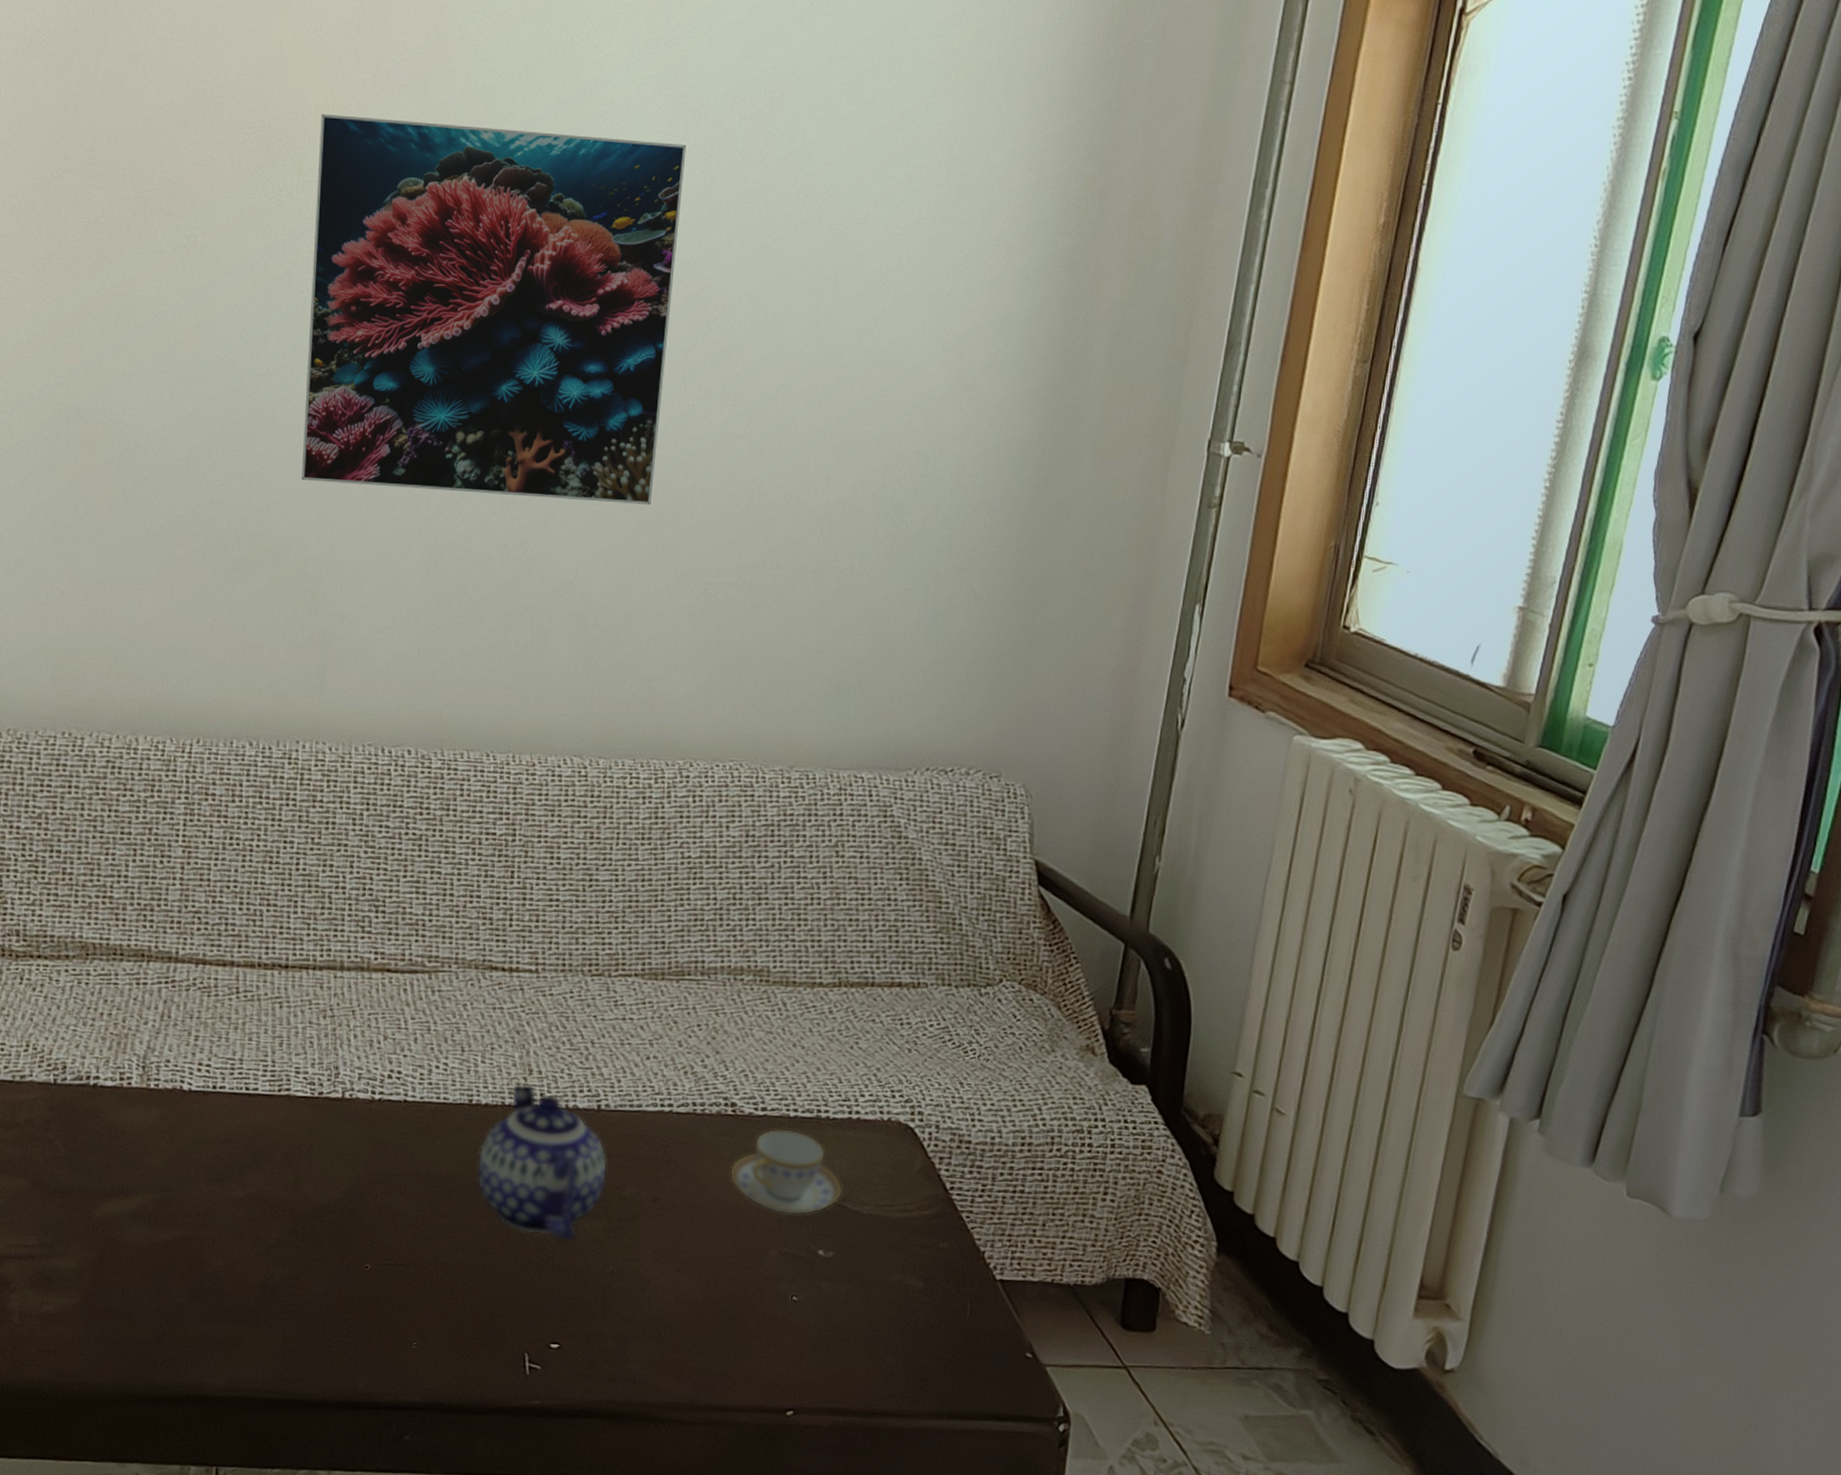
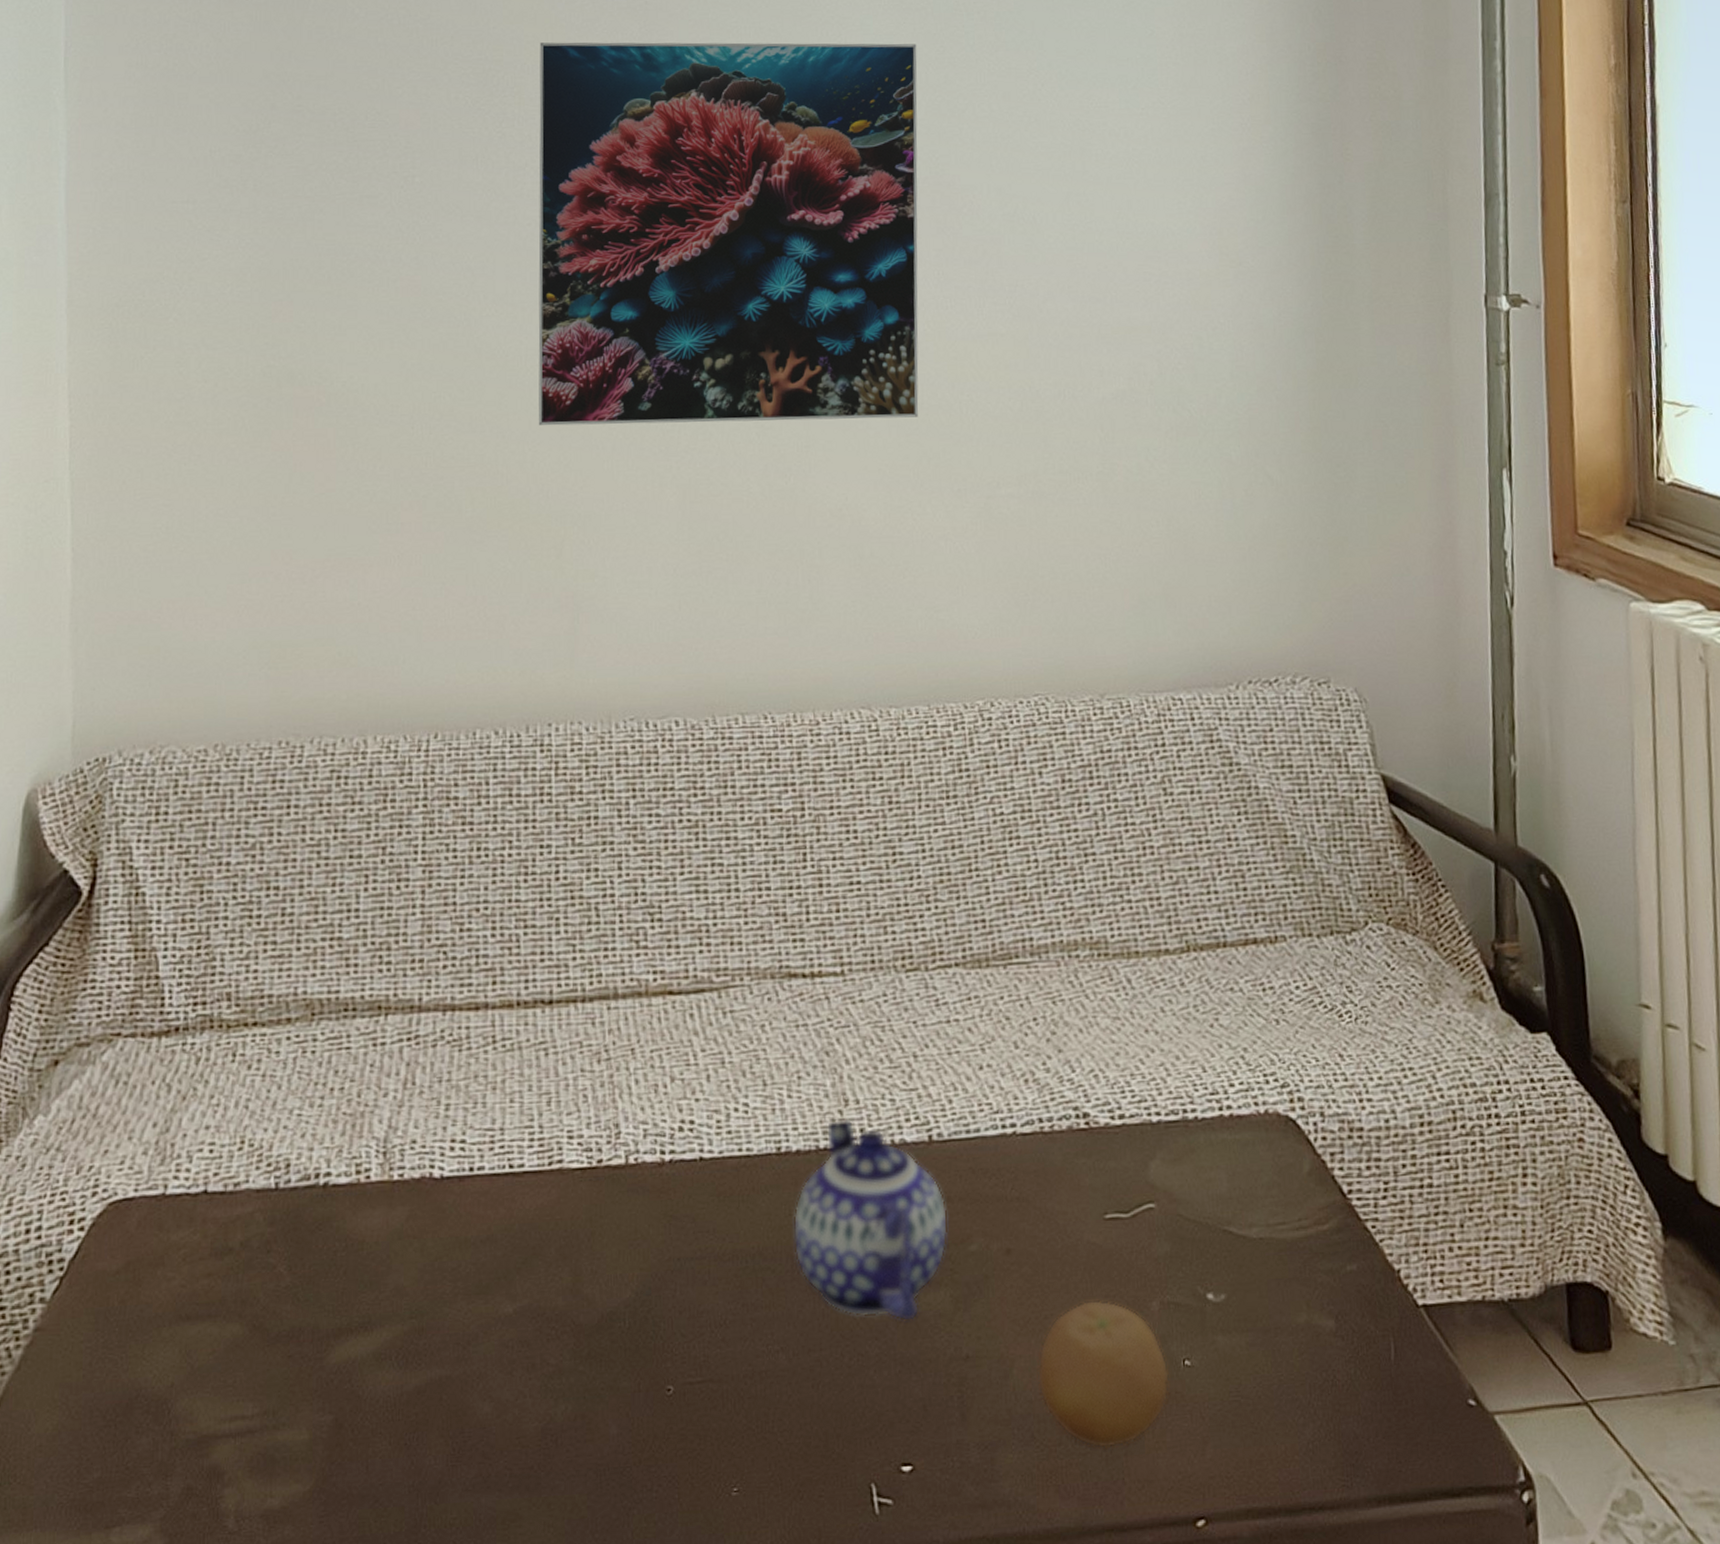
fruit: none [668,1243,779,1352] -> present [1037,1299,1169,1448]
teacup: present [729,1128,843,1215] -> none [1091,1139,1226,1251]

